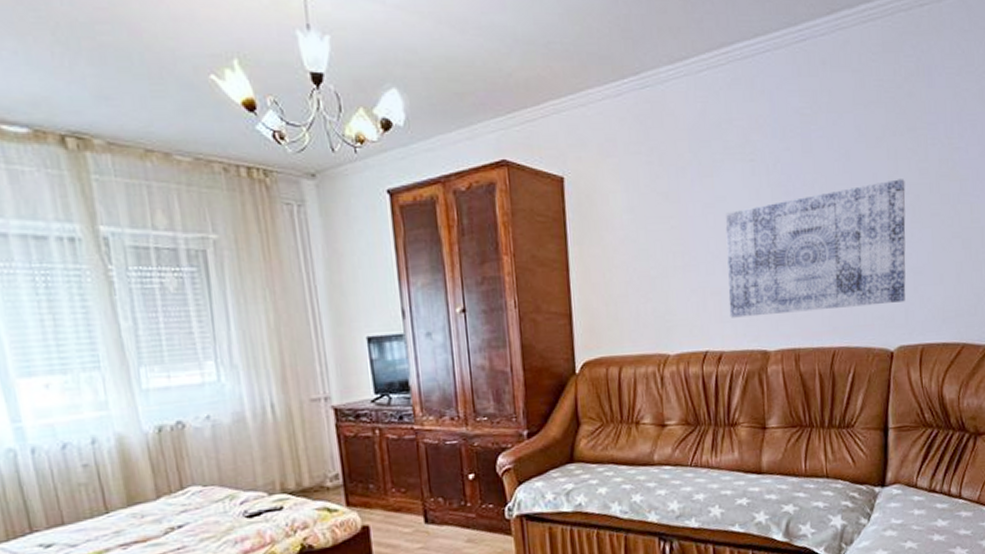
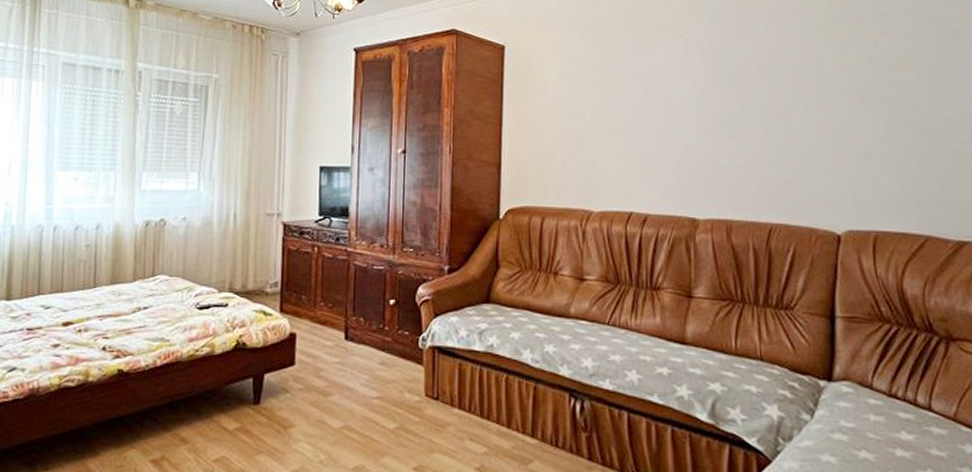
wall art: present [725,179,906,318] -> none [656,64,855,186]

